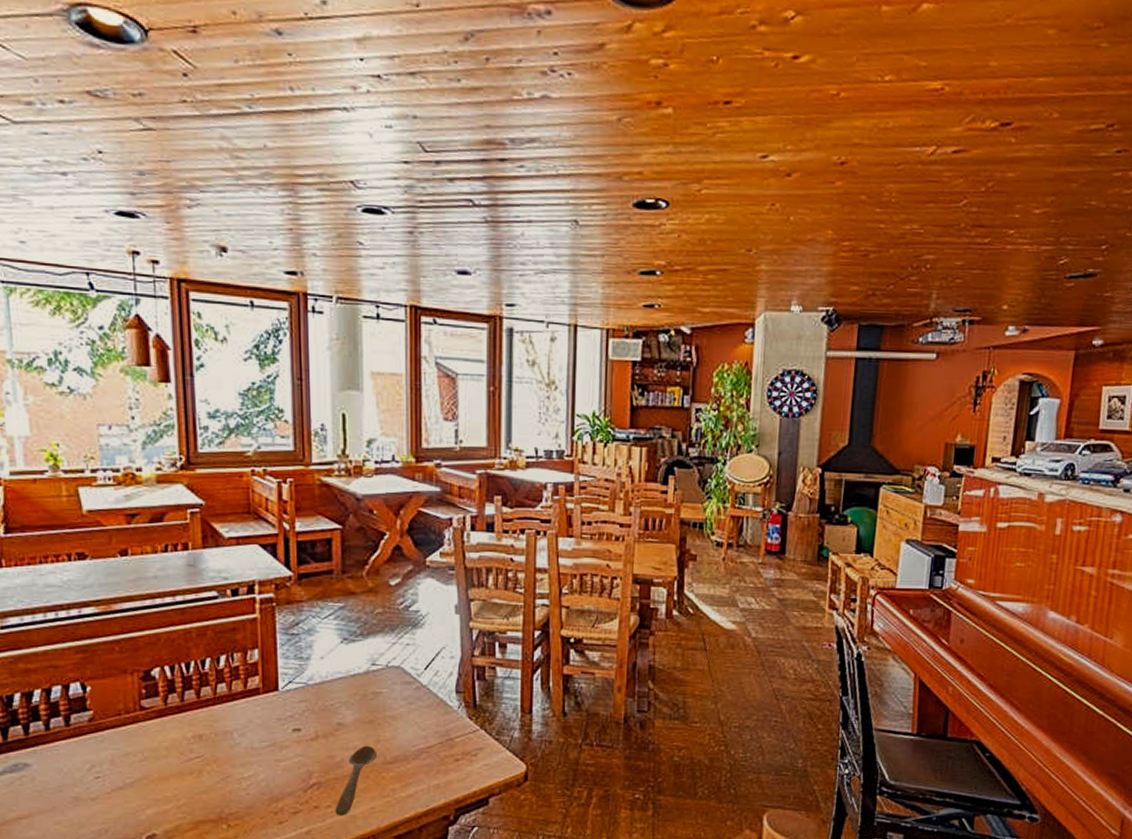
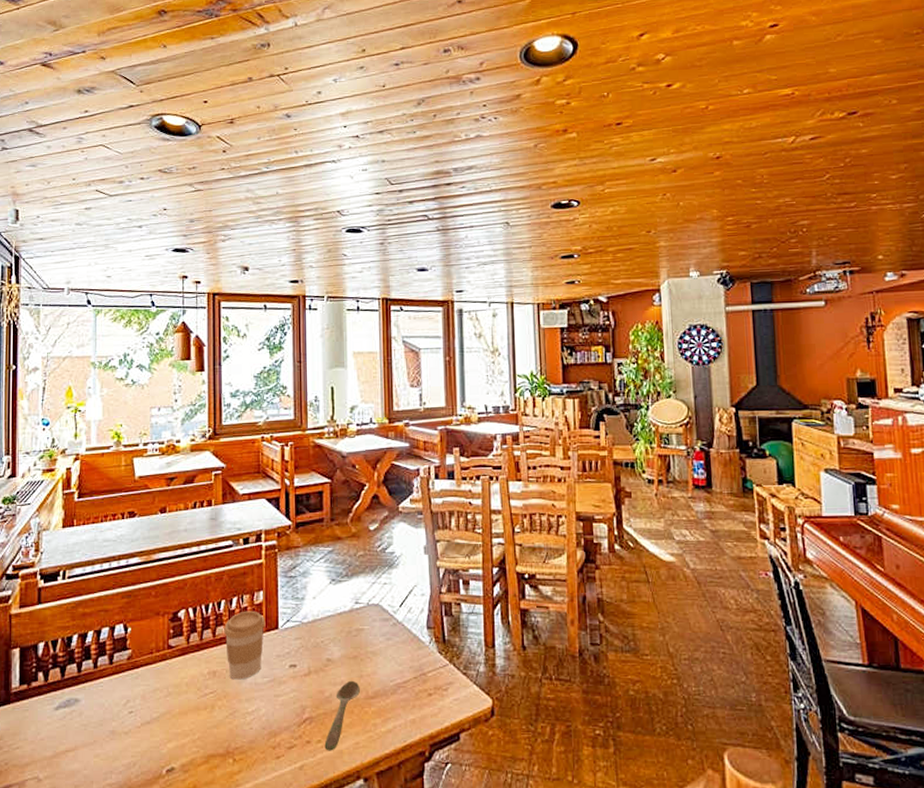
coffee cup: none [210,670,263,744] -> present [224,610,266,680]

